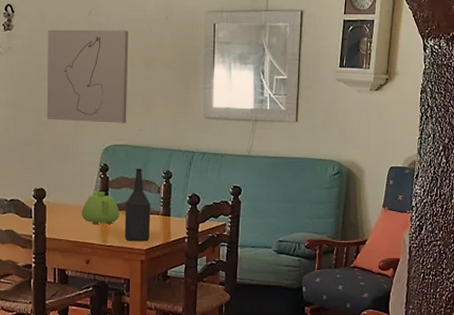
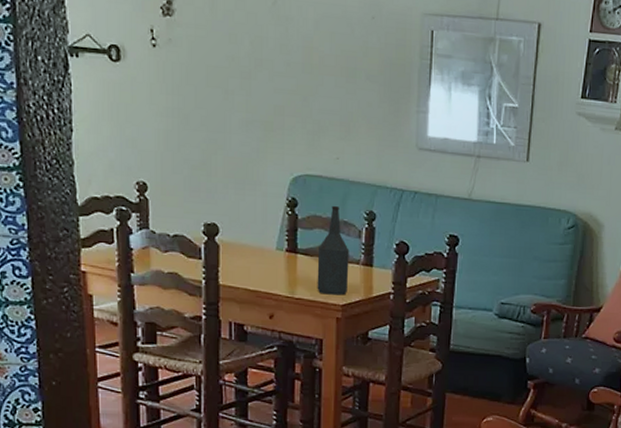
wall art: present [46,29,129,123] -> none [219,19,325,148]
teapot: present [81,190,120,224] -> none [263,229,312,272]

